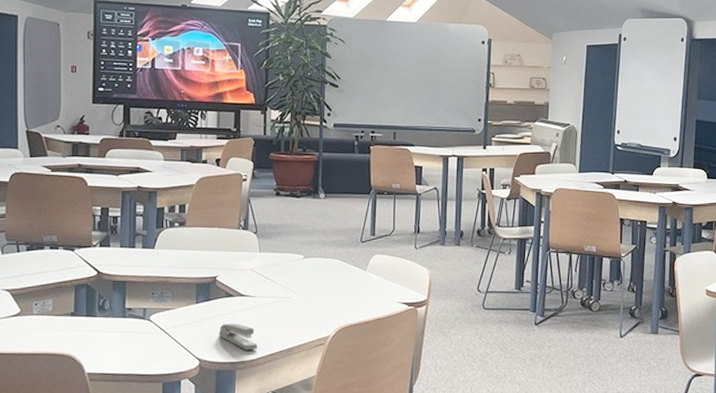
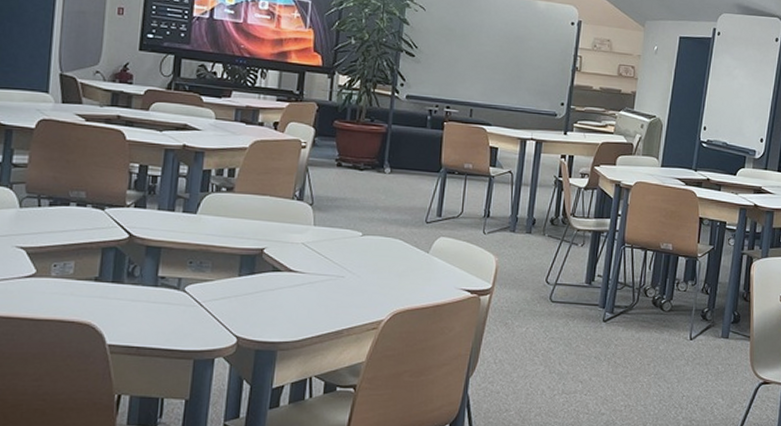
stapler: present [219,323,258,351] -> none [261,300,304,331]

